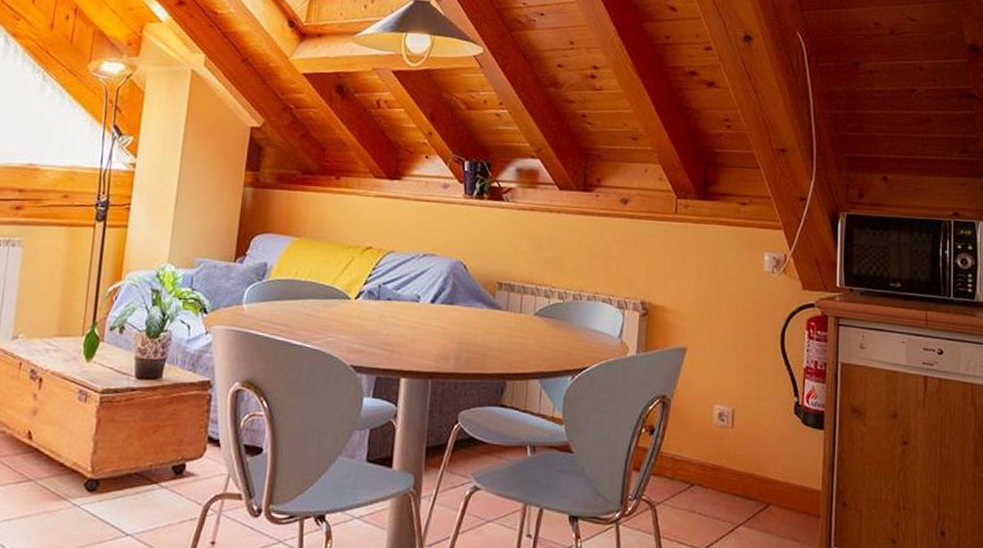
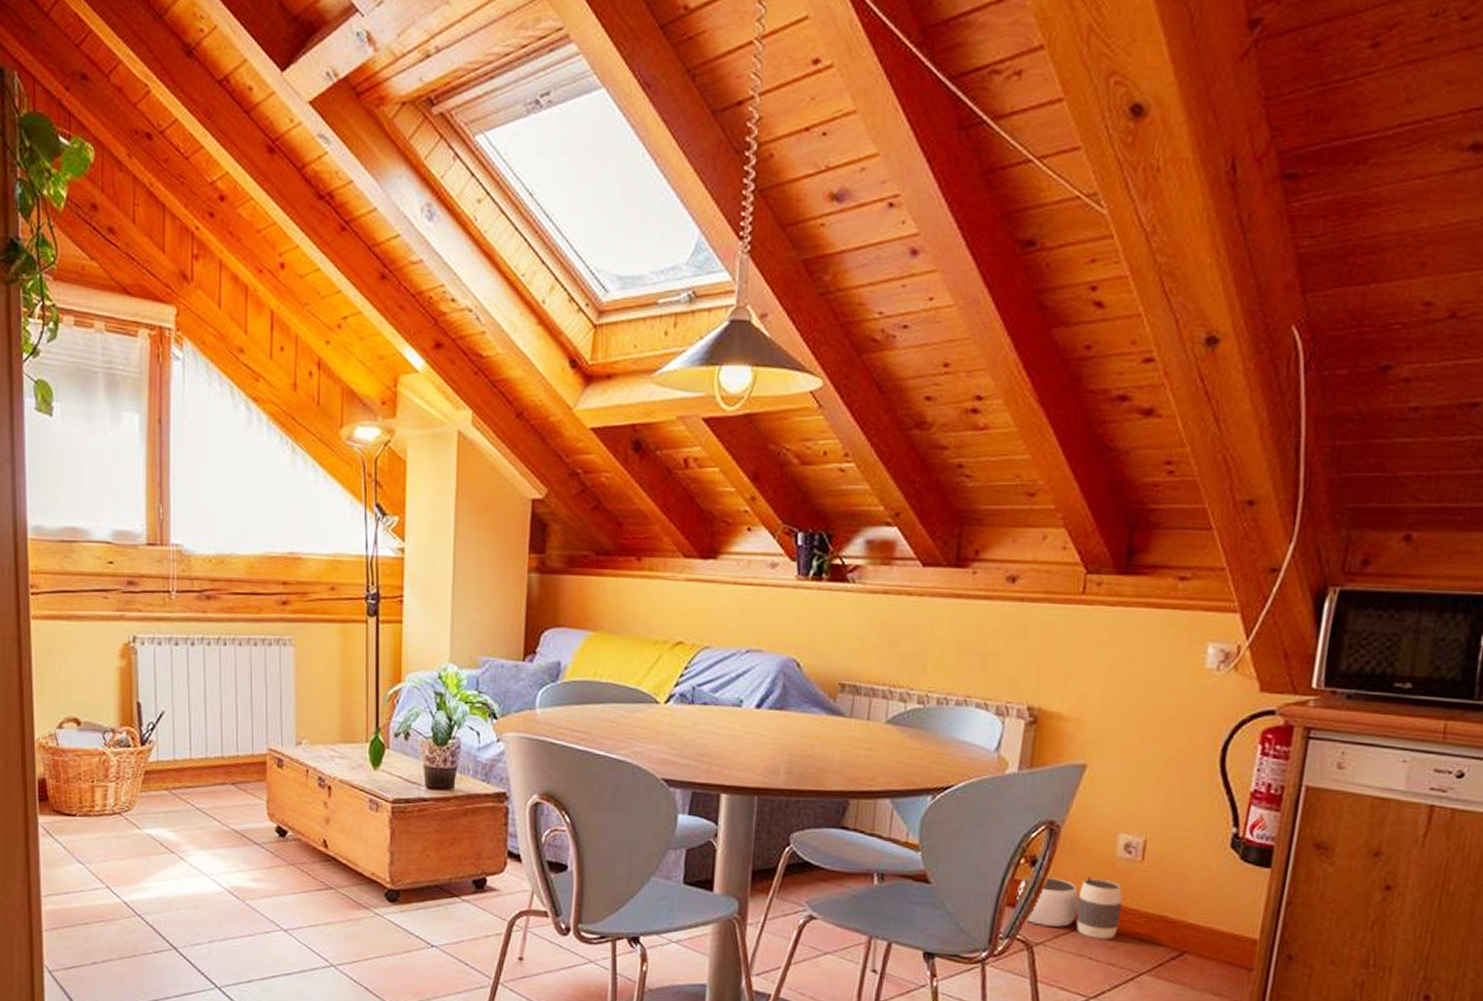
waste basket: none [641,441,720,497] -> present [1017,876,1123,940]

